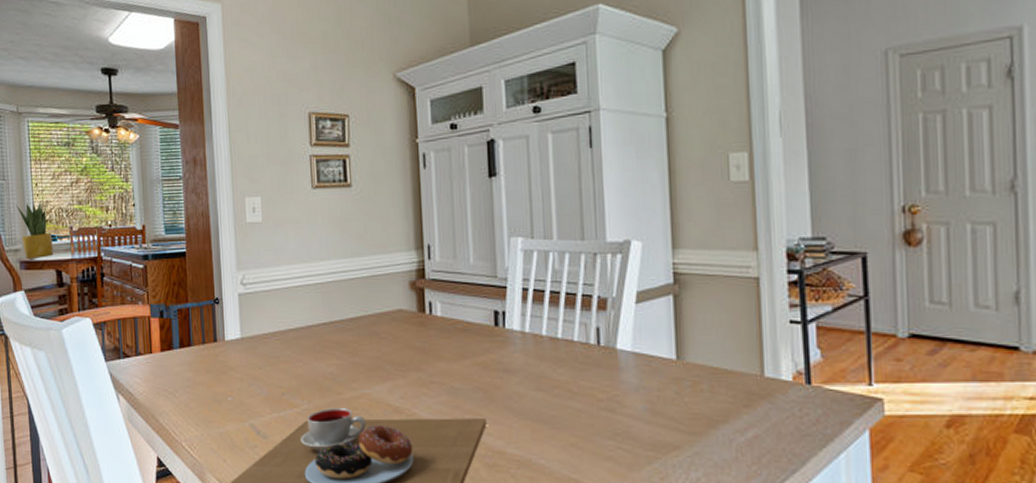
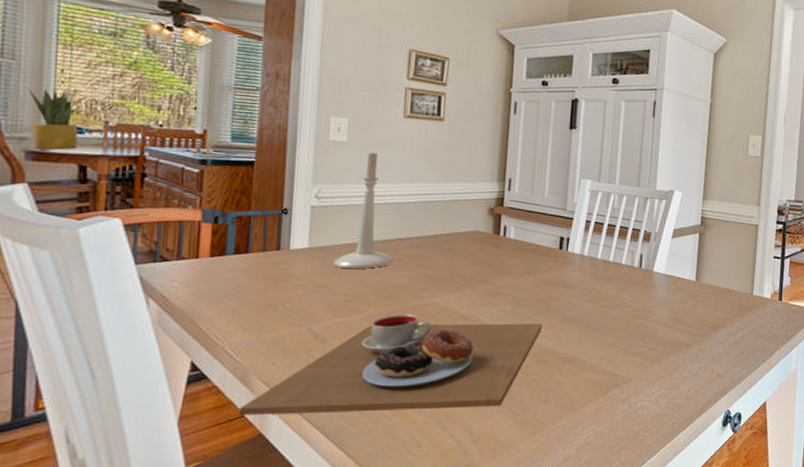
candlestick: none [265,230,320,359] -> present [333,152,393,270]

